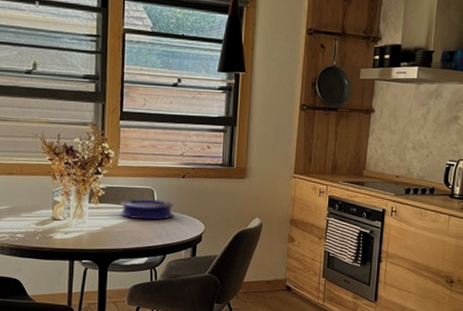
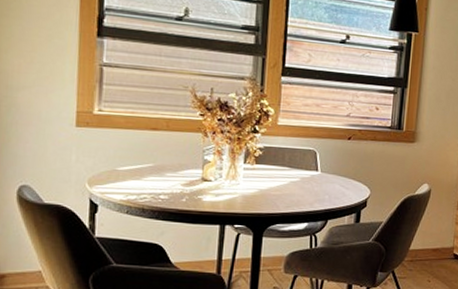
plate: present [120,198,174,220] -> none [278,160,339,184]

